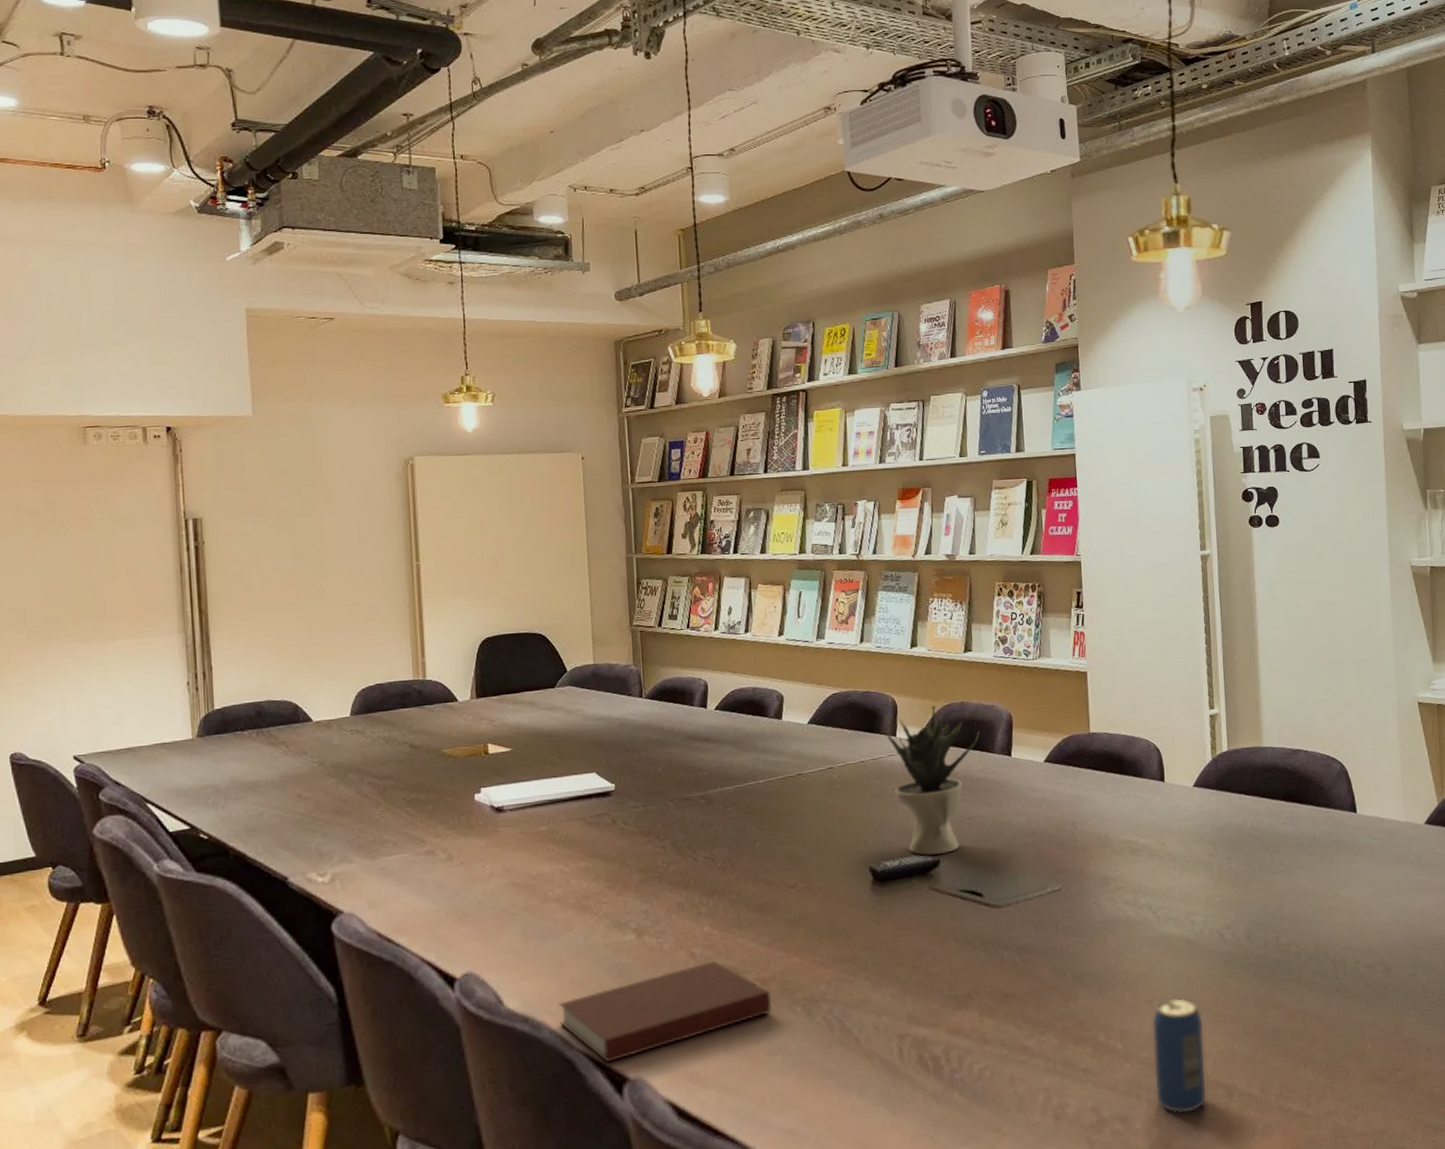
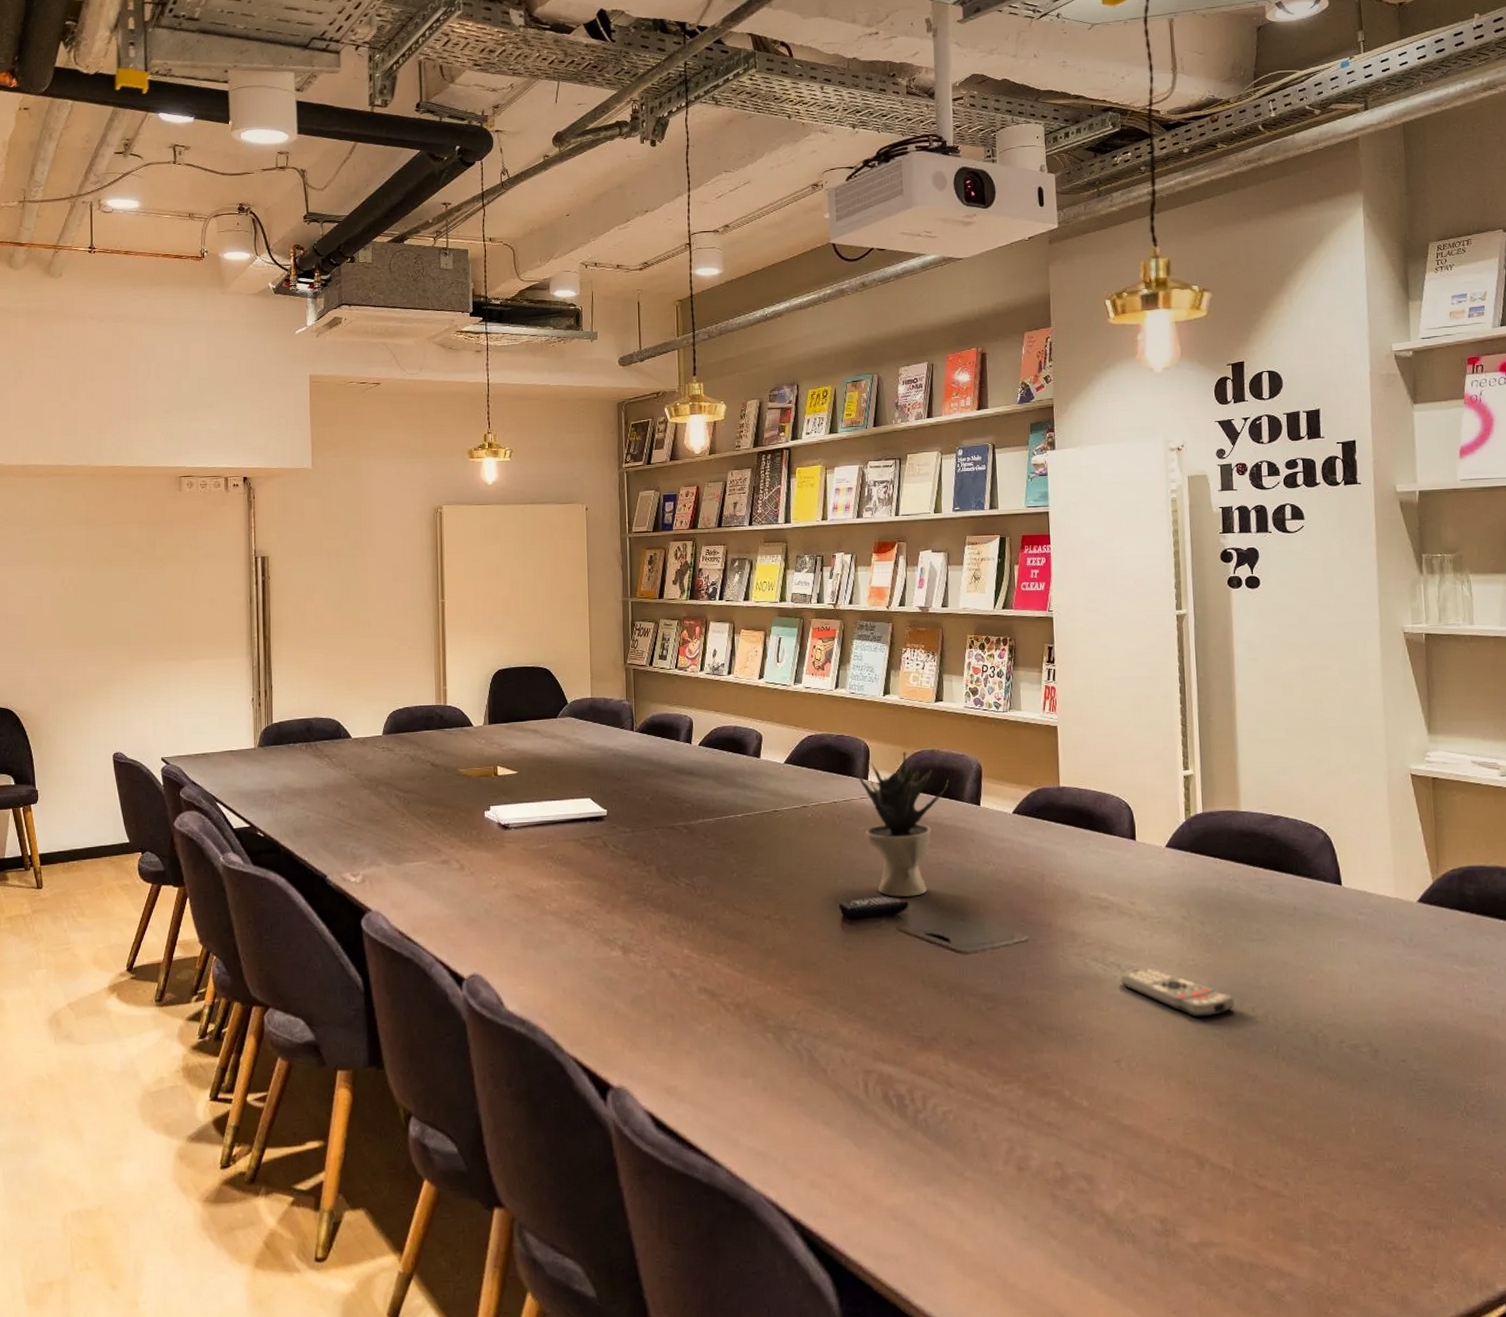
notebook: present [559,960,772,1063] -> none [552,981,745,1069]
remote control: none [1150,906,1260,952] -> present [1119,967,1235,1017]
beverage can: present [1151,997,1208,1114] -> none [1118,1059,1177,1180]

